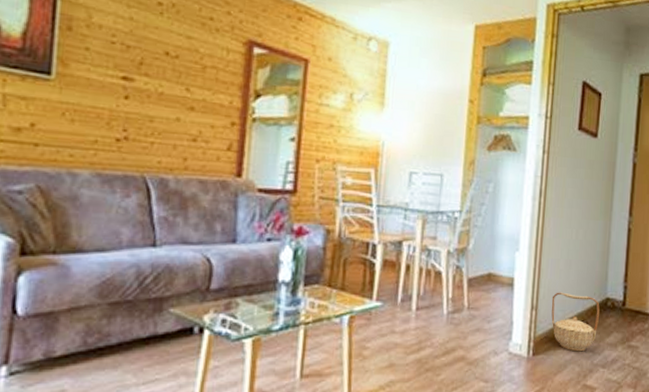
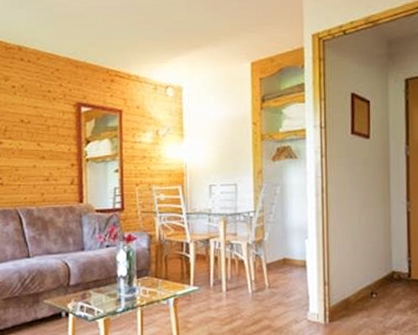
basket: present [551,292,600,352] -> none [341,269,387,318]

